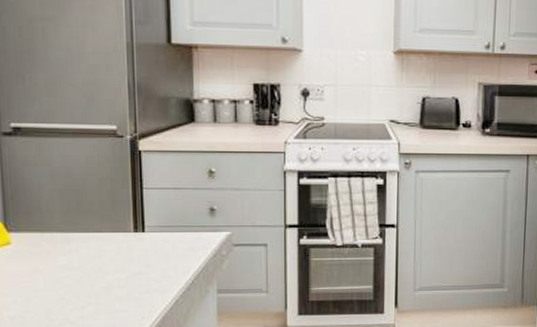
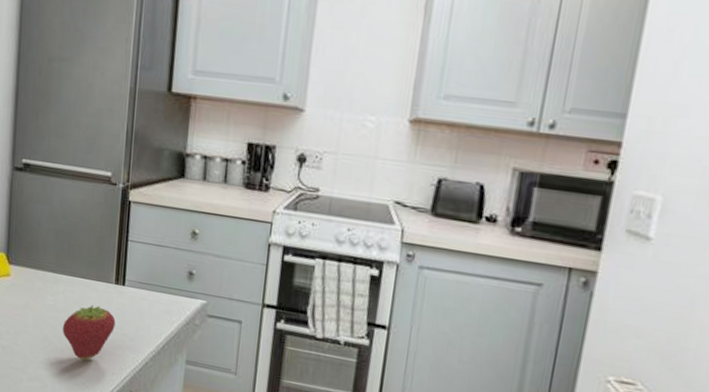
fruit: none [79,256,139,311] -> present [62,305,116,360]

